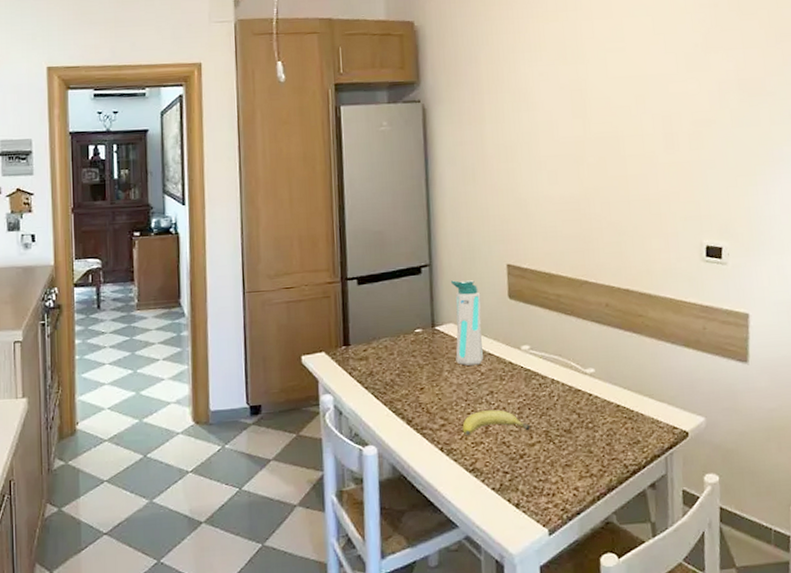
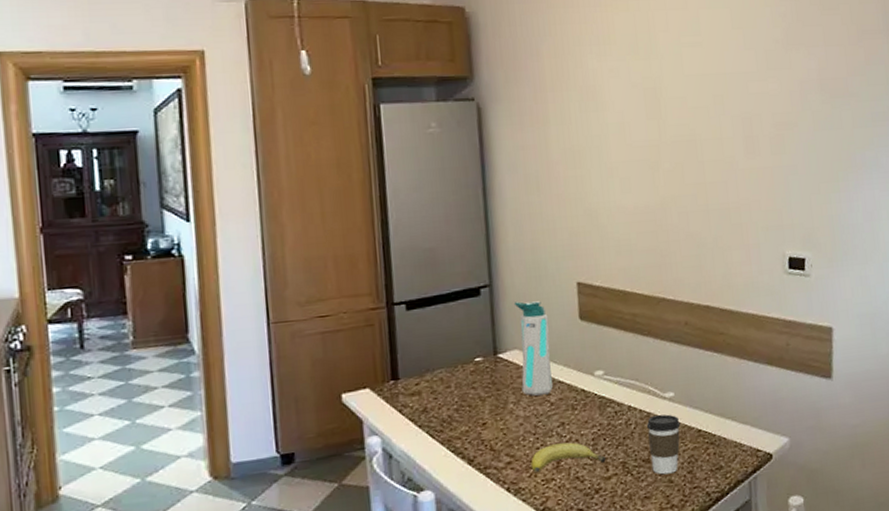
coffee cup: none [568,389,600,445] -> present [646,414,681,475]

